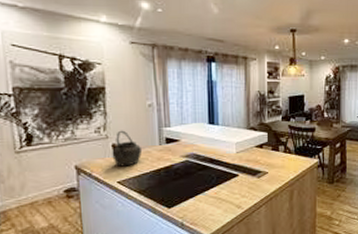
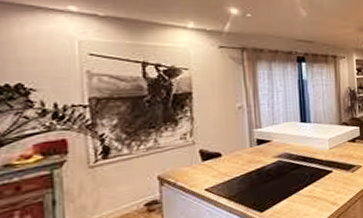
kettle: present [112,130,143,167] -> none [199,134,232,173]

